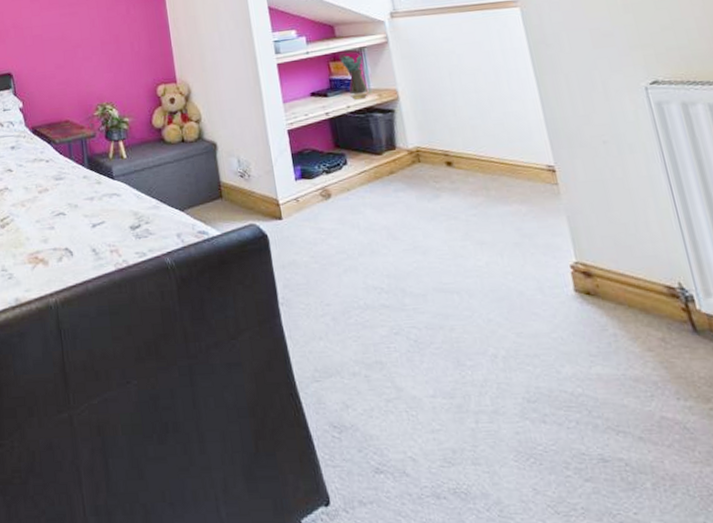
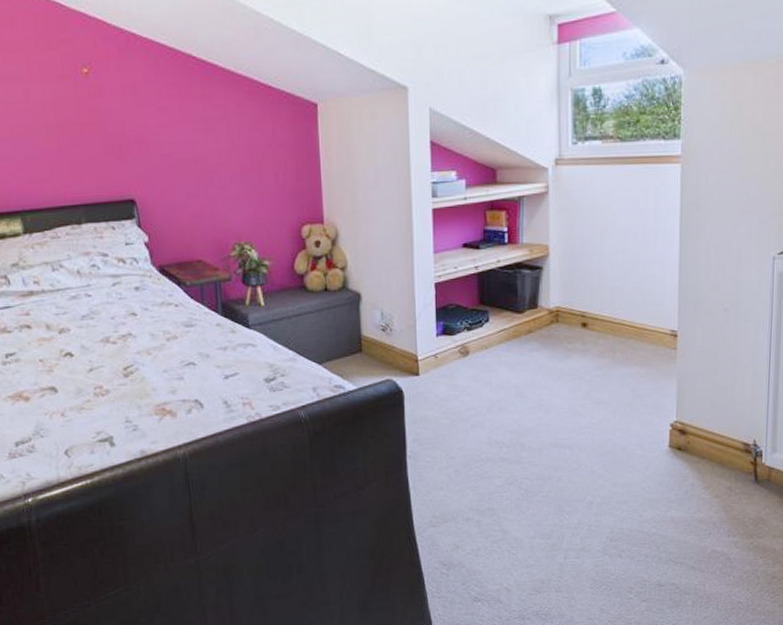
vase: present [338,53,368,101] -> none [496,202,521,255]

